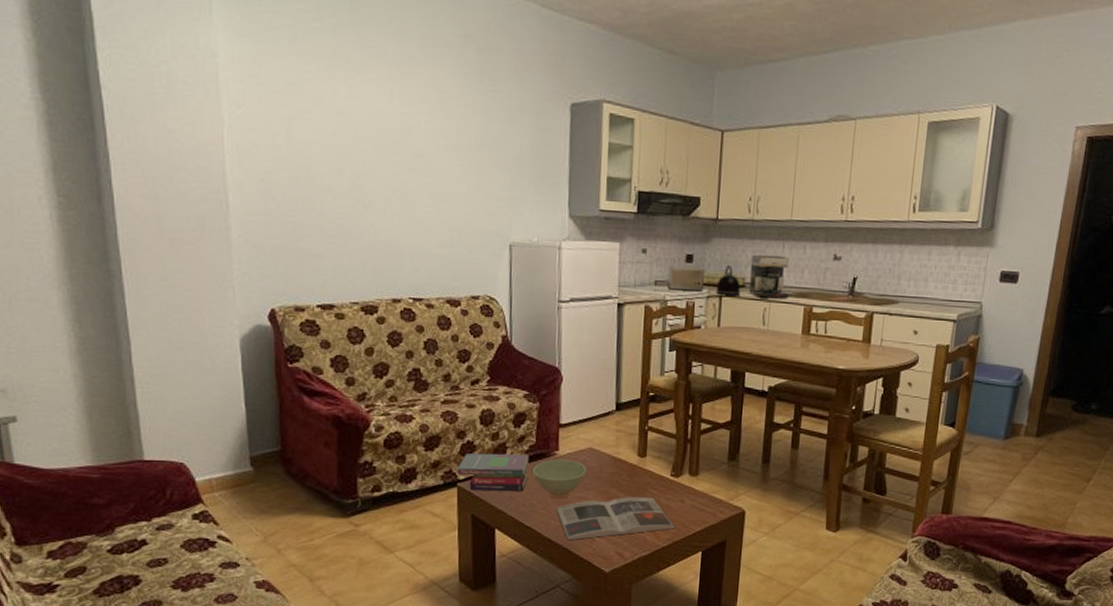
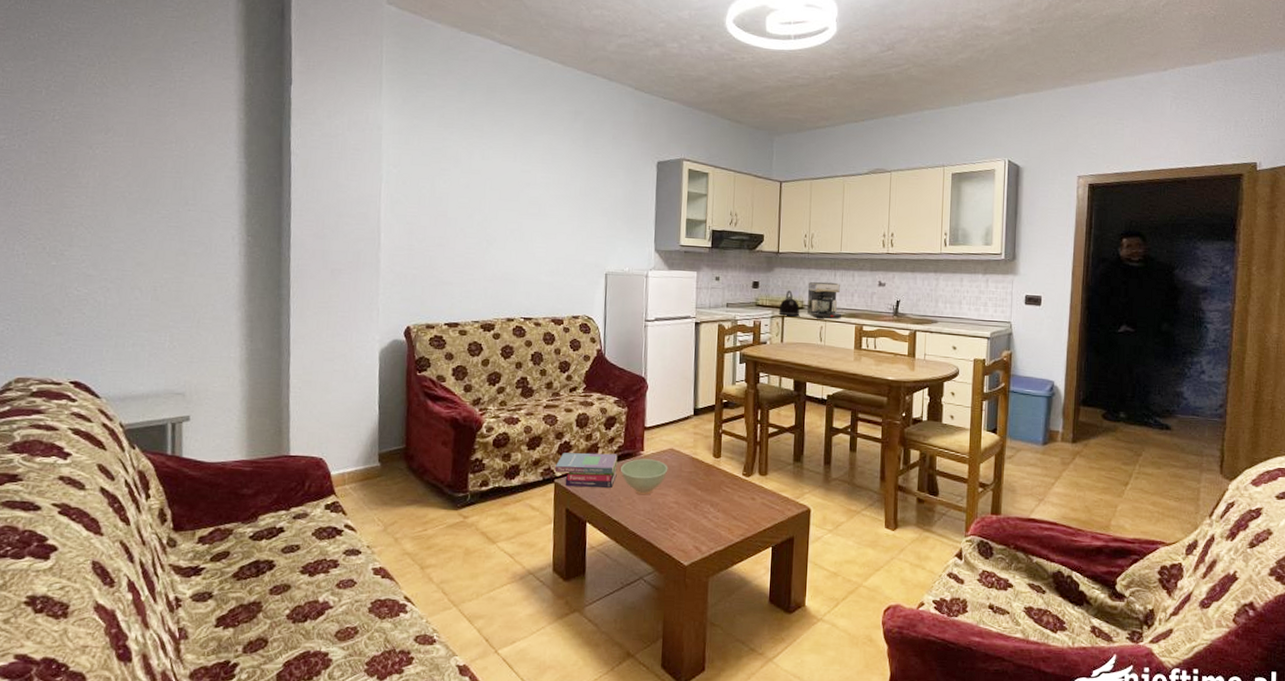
magazine: present [555,497,675,540] -> none [640,494,747,534]
toaster: present [666,265,706,293] -> none [736,291,770,314]

